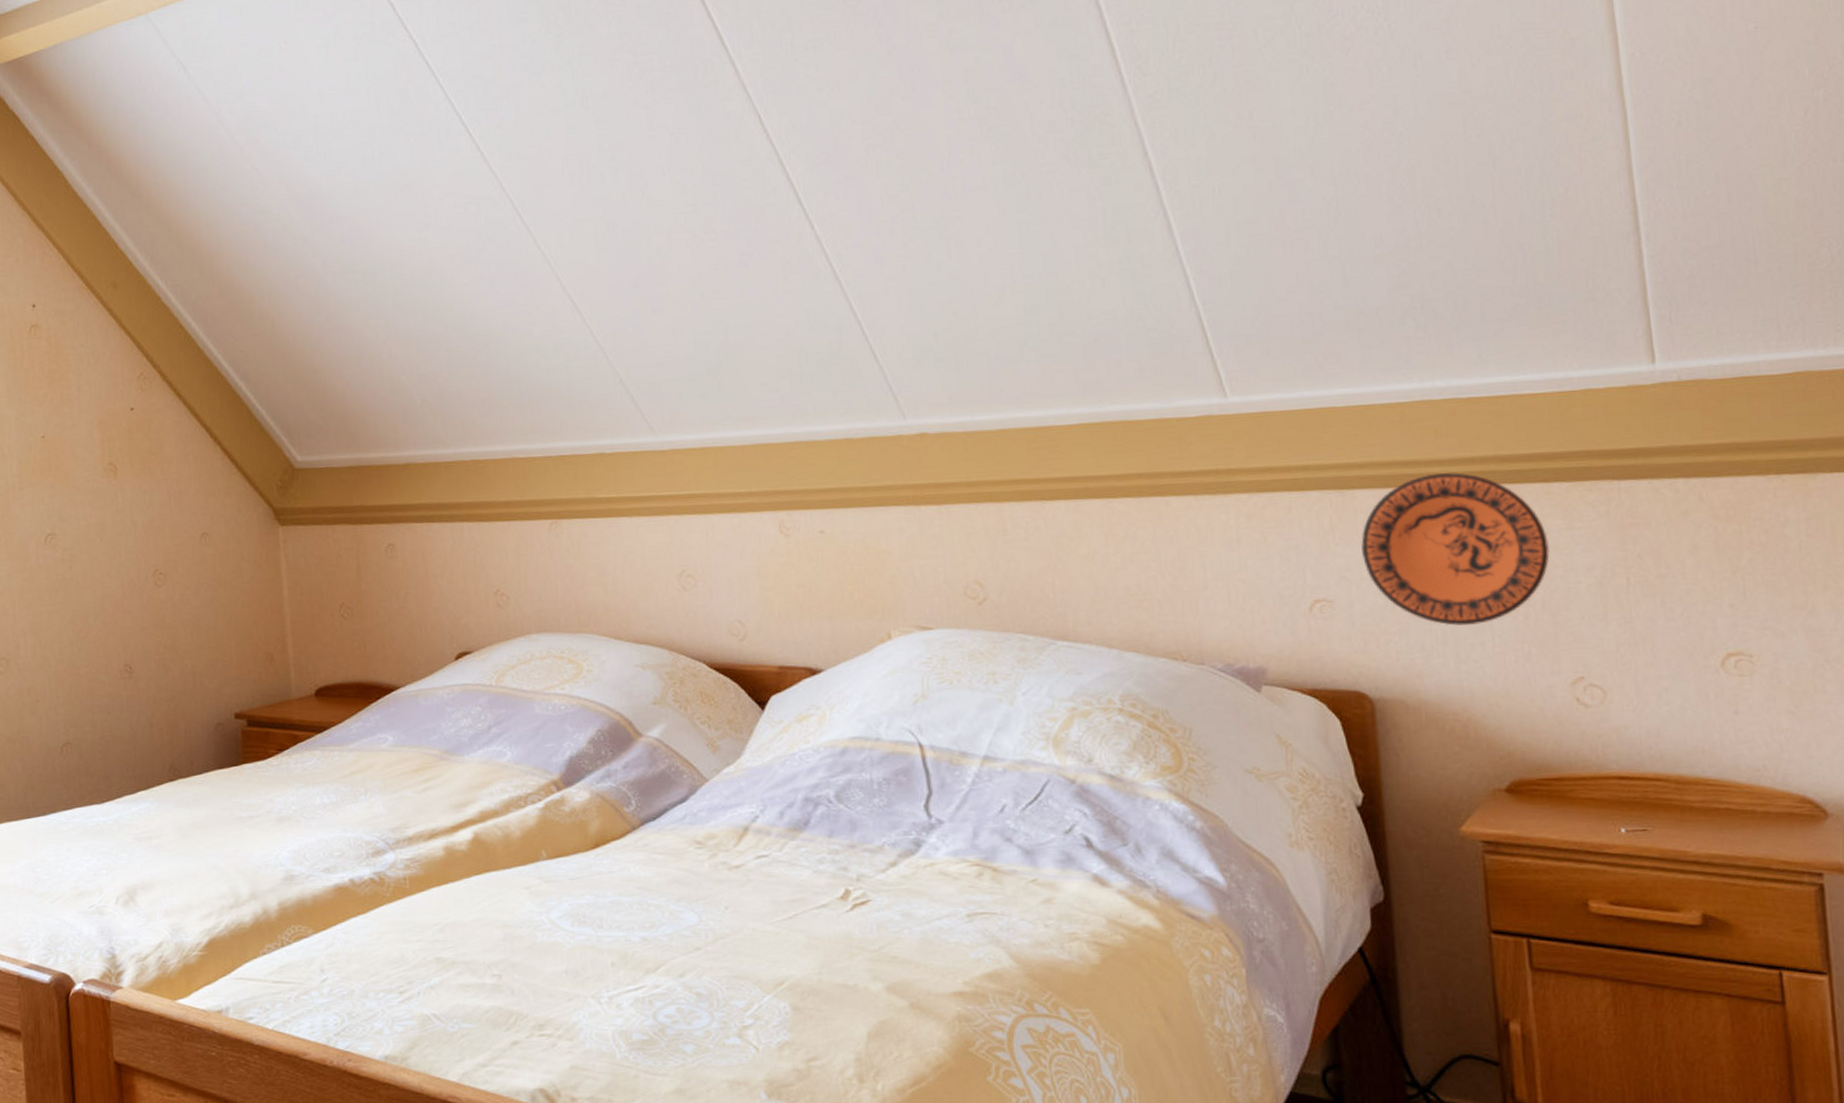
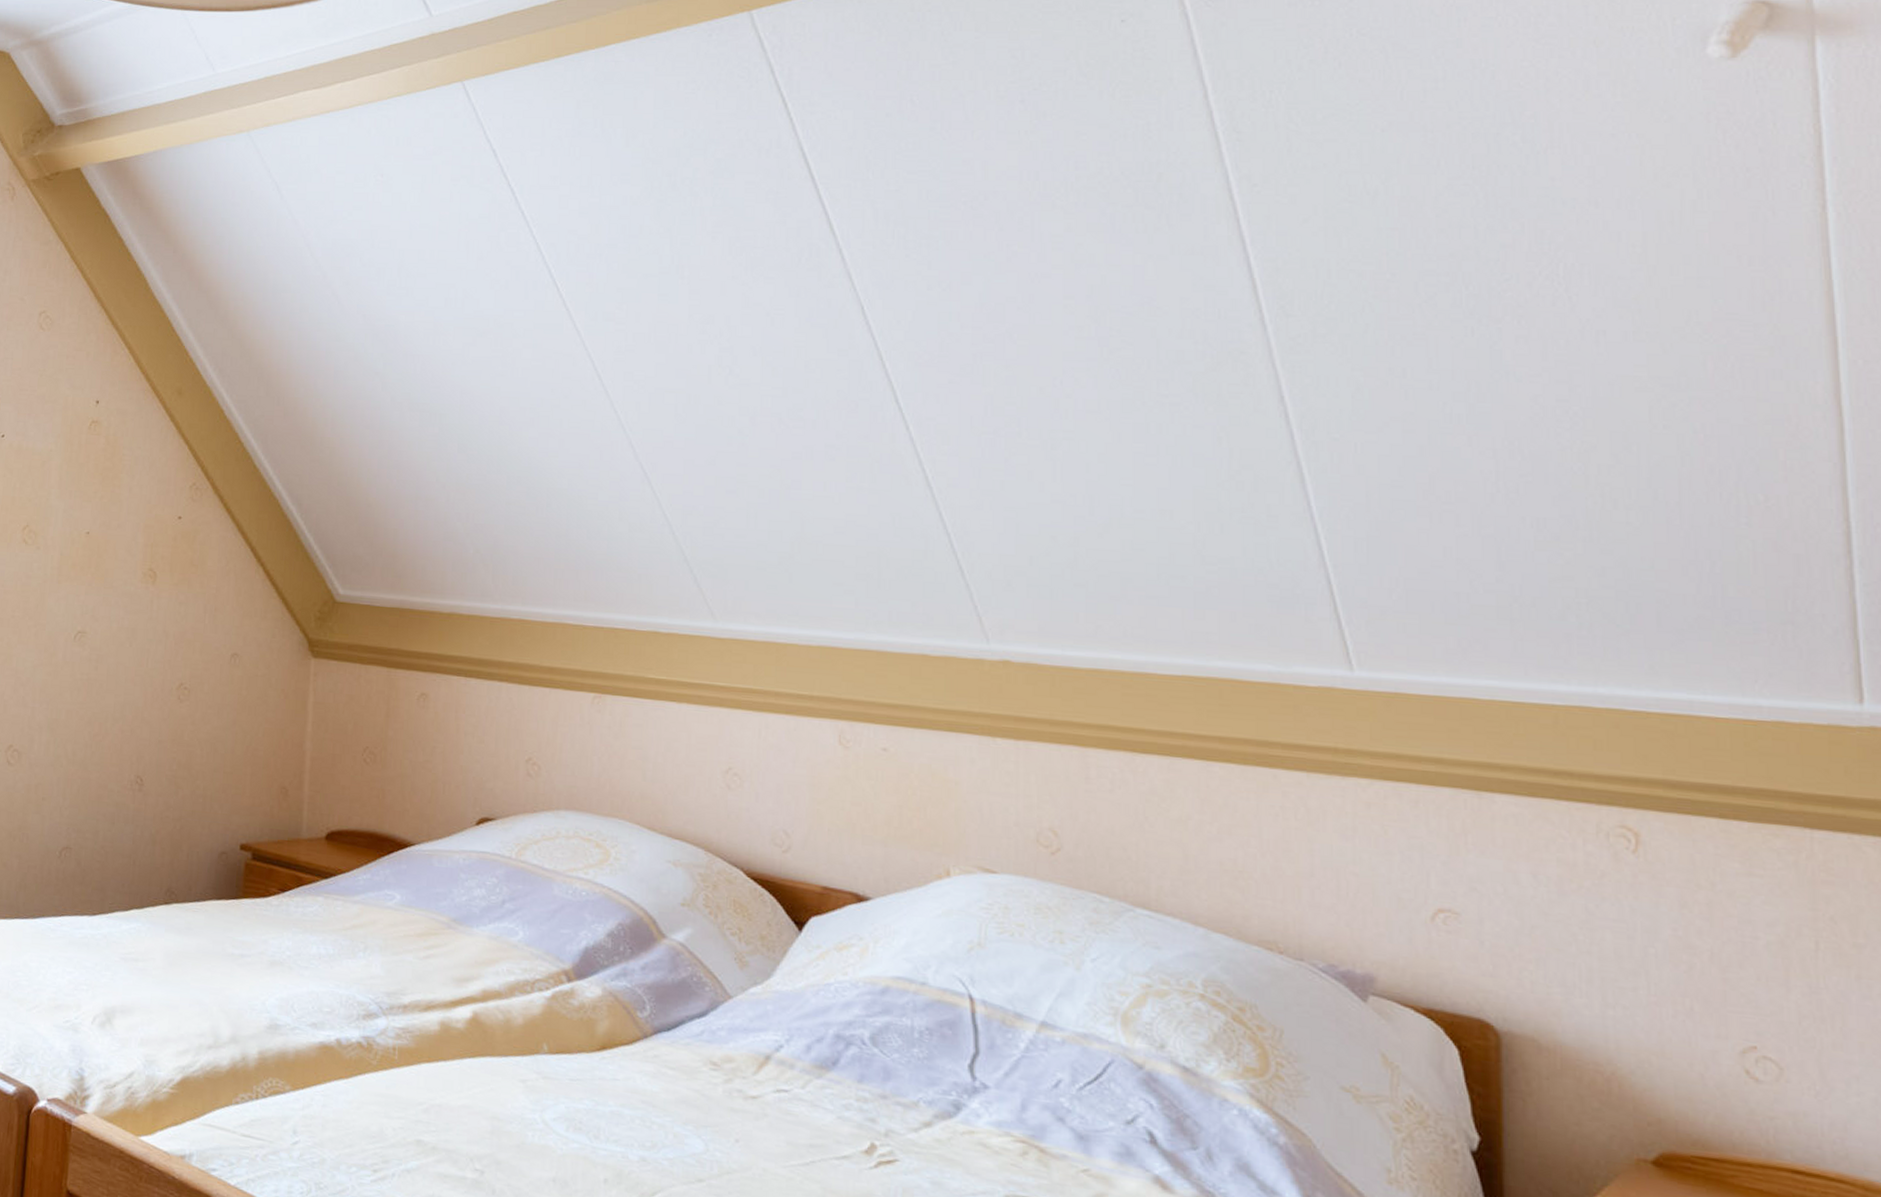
decorative plate: present [1361,473,1550,626] -> none [1498,789,1724,968]

